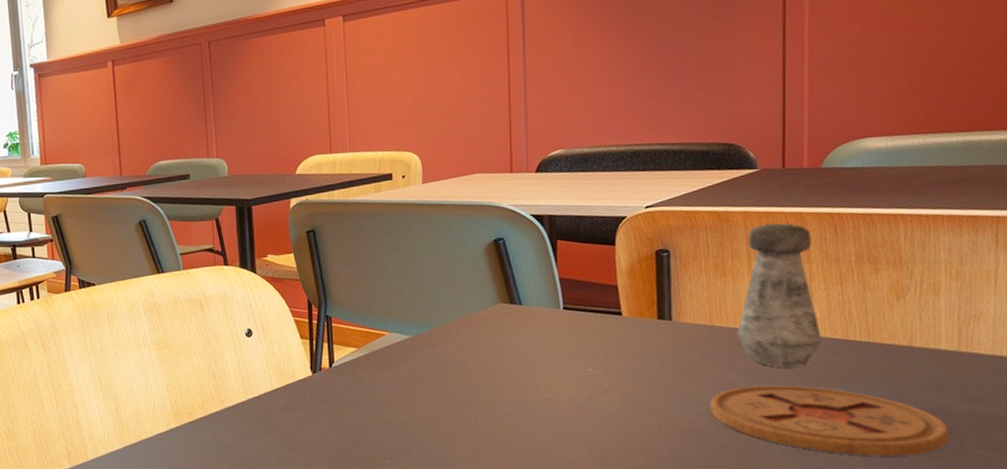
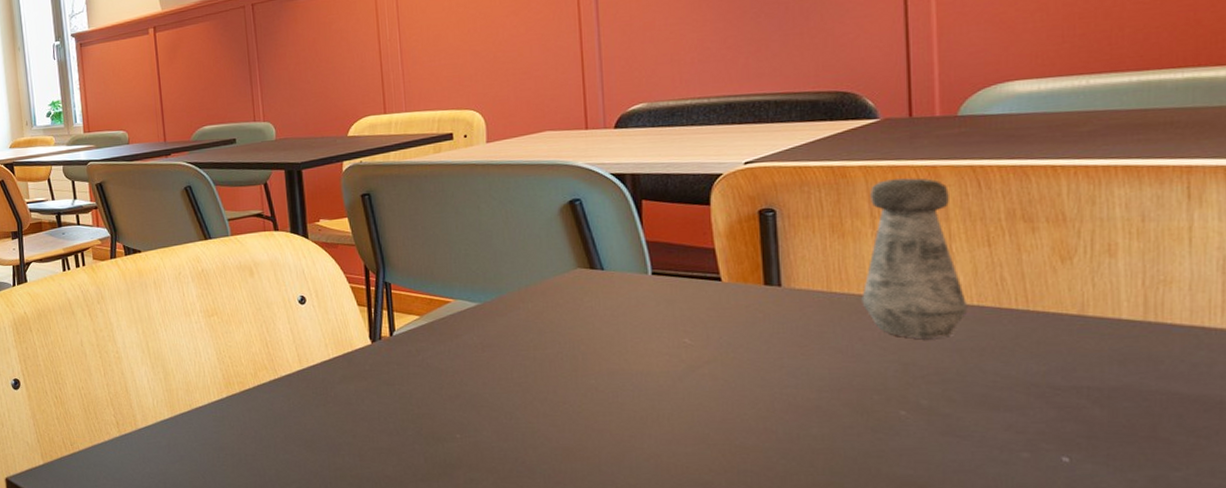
coaster: present [710,385,950,456] -> none [832,358,1139,440]

